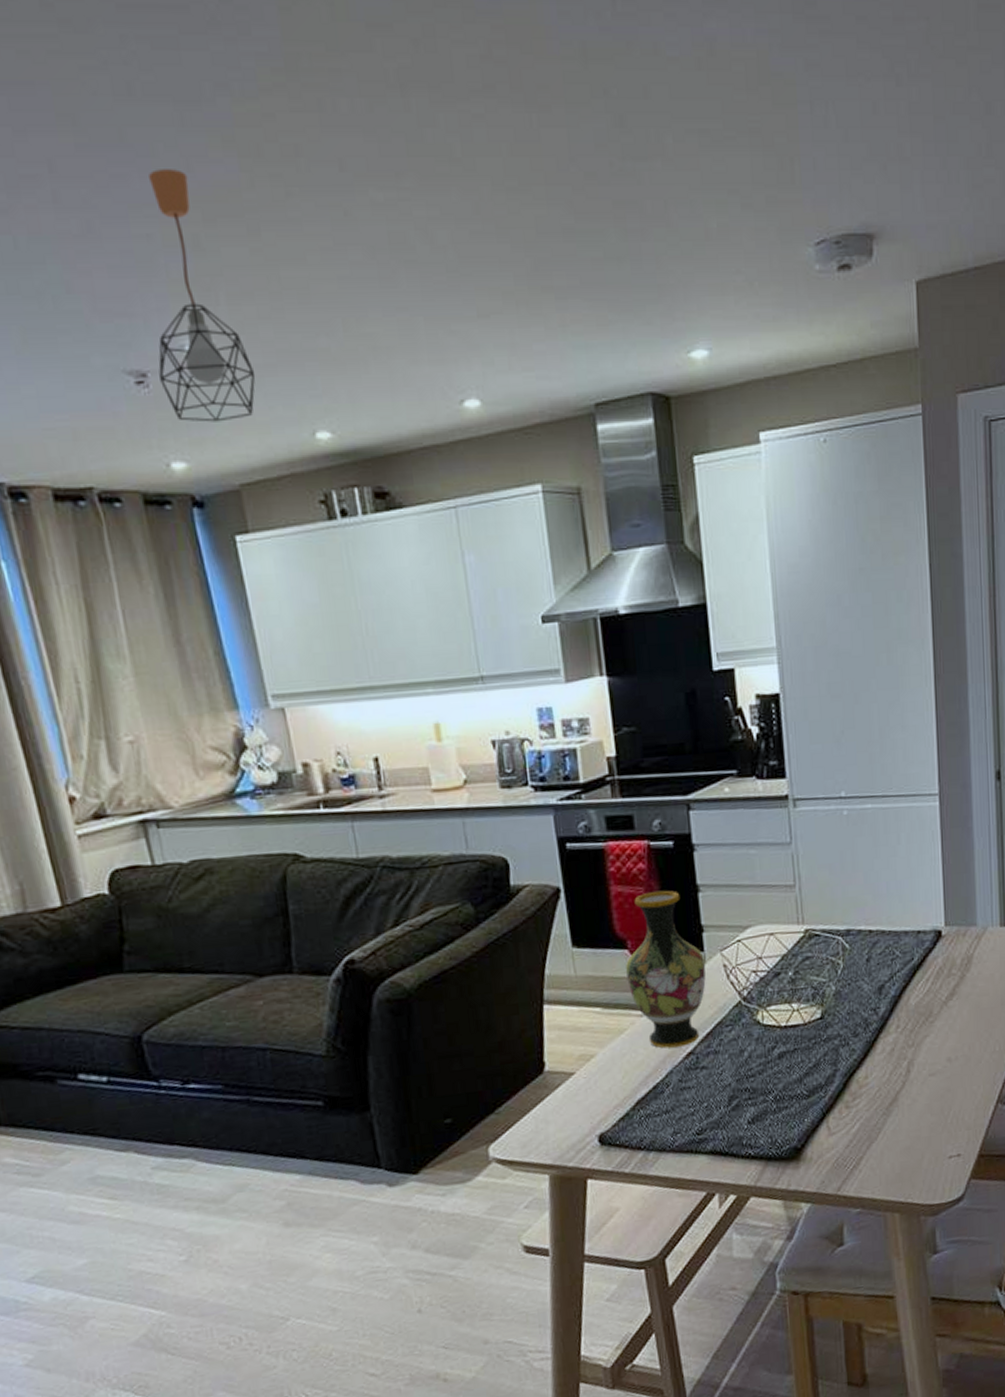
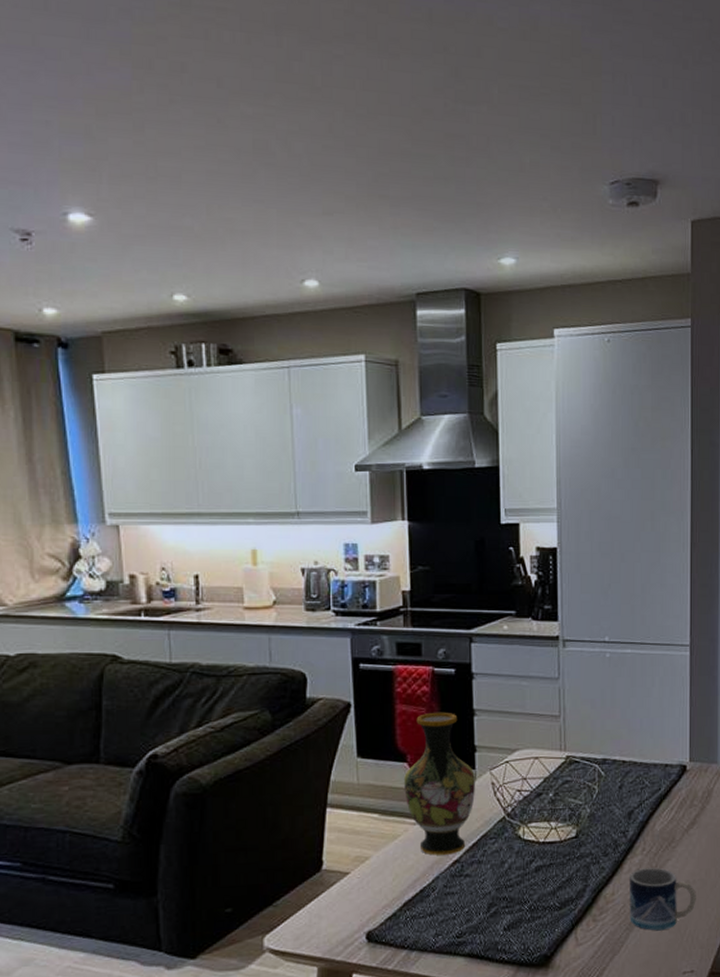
pendant light: present [149,169,256,422] -> none [42,70,126,279]
mug: none [884,1045,960,1114] -> present [630,867,696,931]

